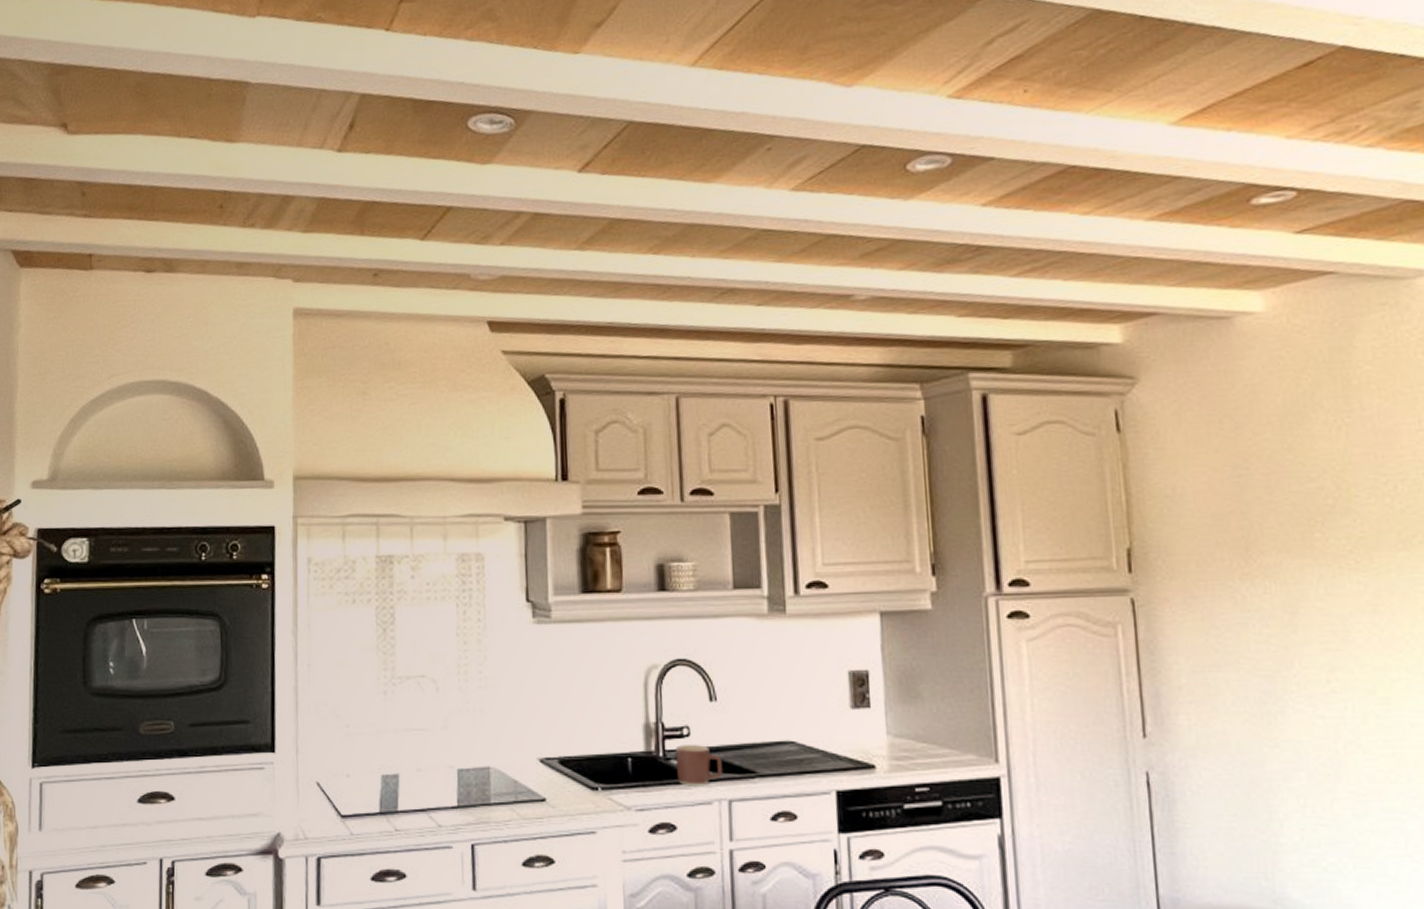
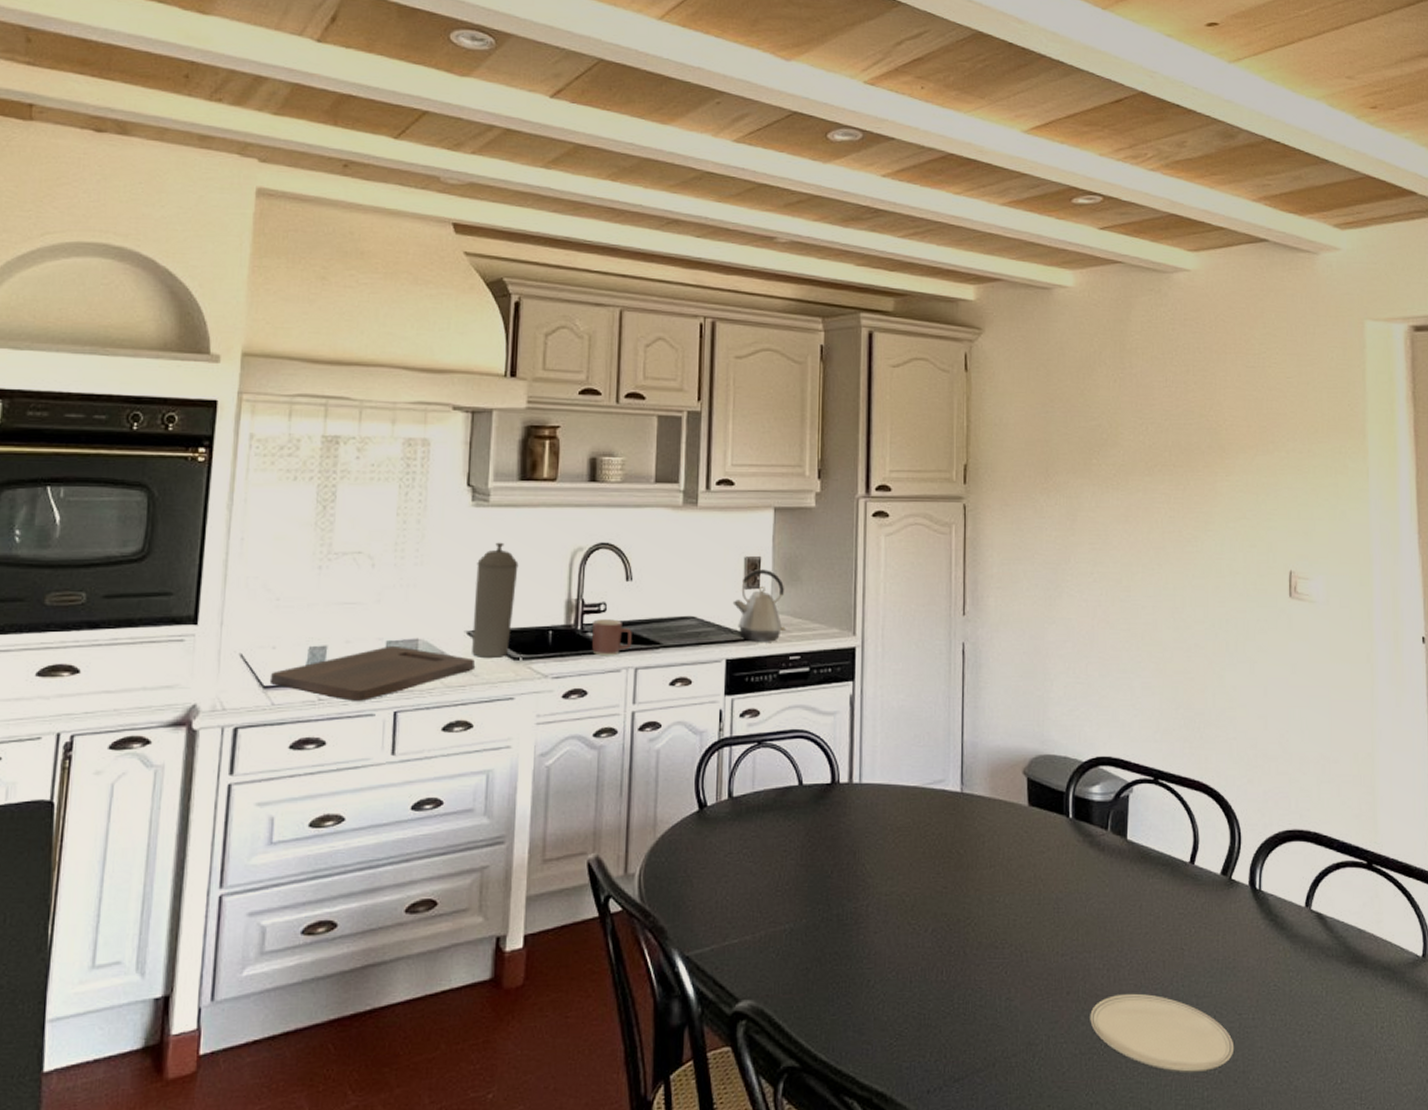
cutting board: none [348,773,551,832] -> present [271,645,475,701]
canister: none [544,661,588,789] -> present [472,542,518,659]
kettle: none [838,685,908,771] -> present [732,569,786,642]

